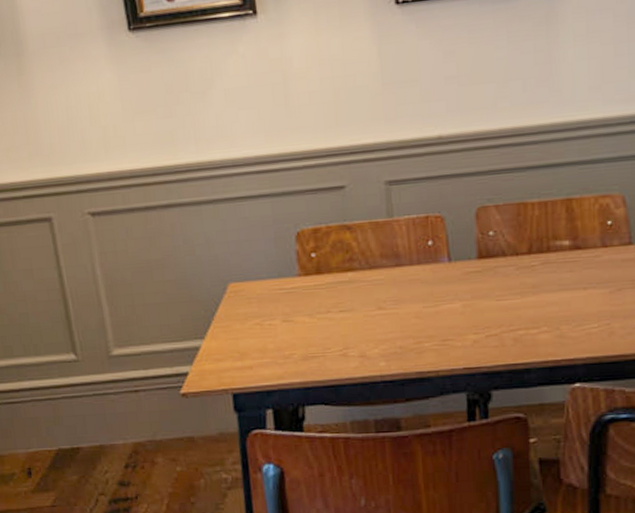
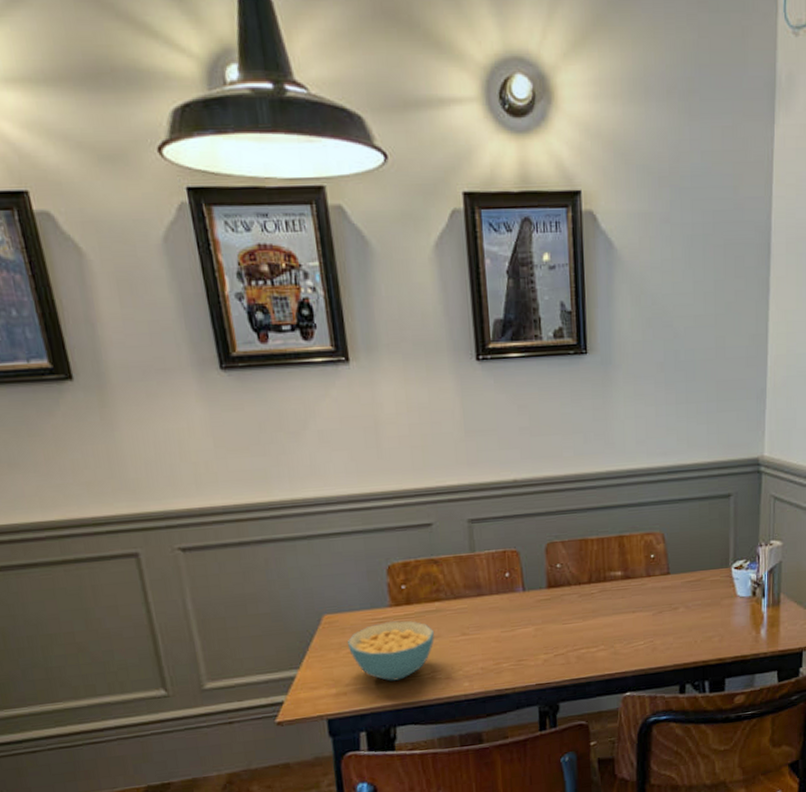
cereal bowl: none [253,291,347,357] -> present [347,620,435,681]

